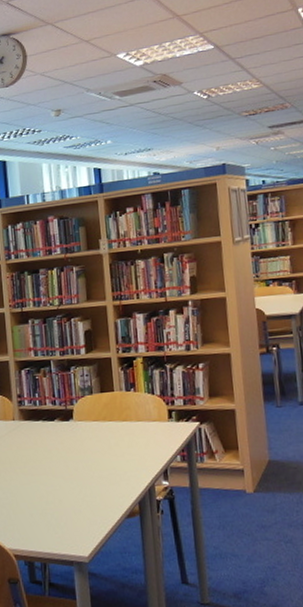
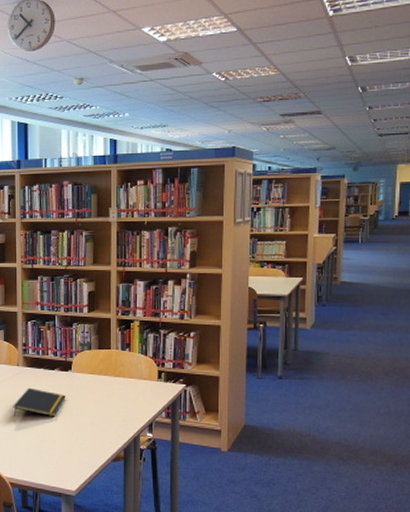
notepad: none [11,443,69,478] -> present [13,387,66,417]

